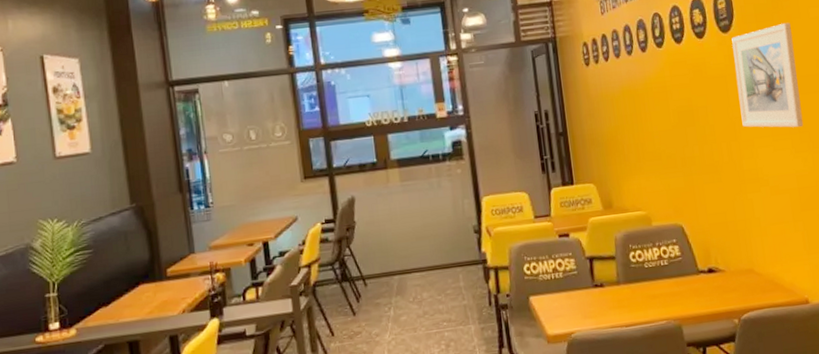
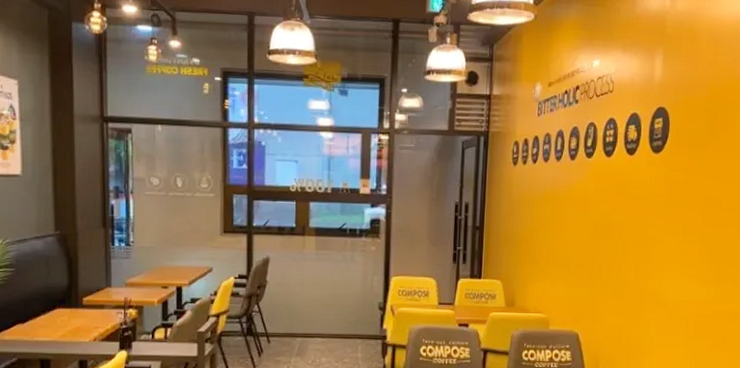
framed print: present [732,22,804,128] -> none [655,152,722,258]

